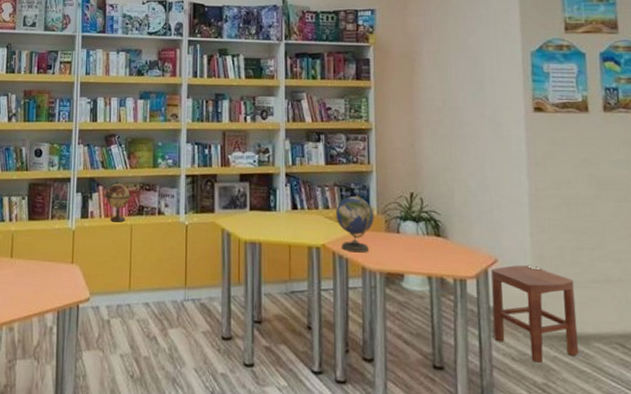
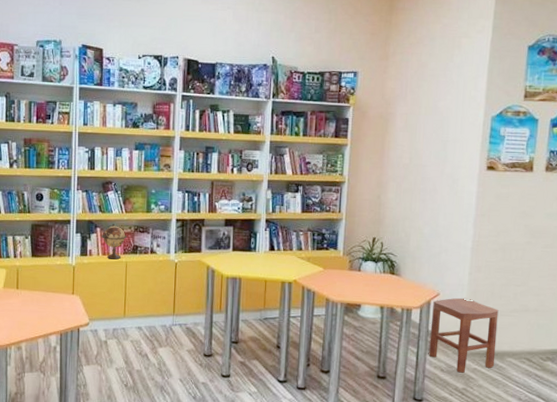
globe: present [336,195,374,253] -> none [307,239,340,287]

